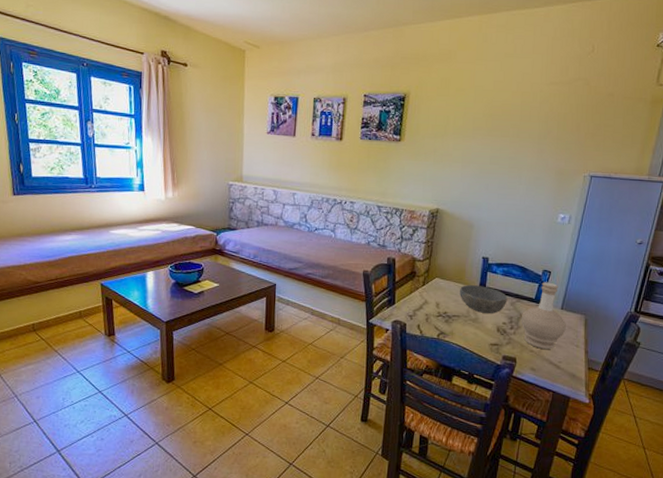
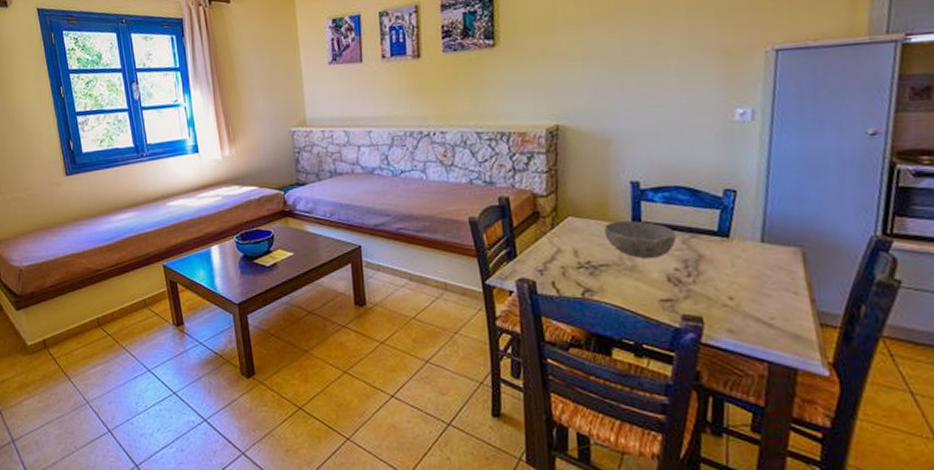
bottle: present [521,282,566,350] -> none [700,205,774,303]

